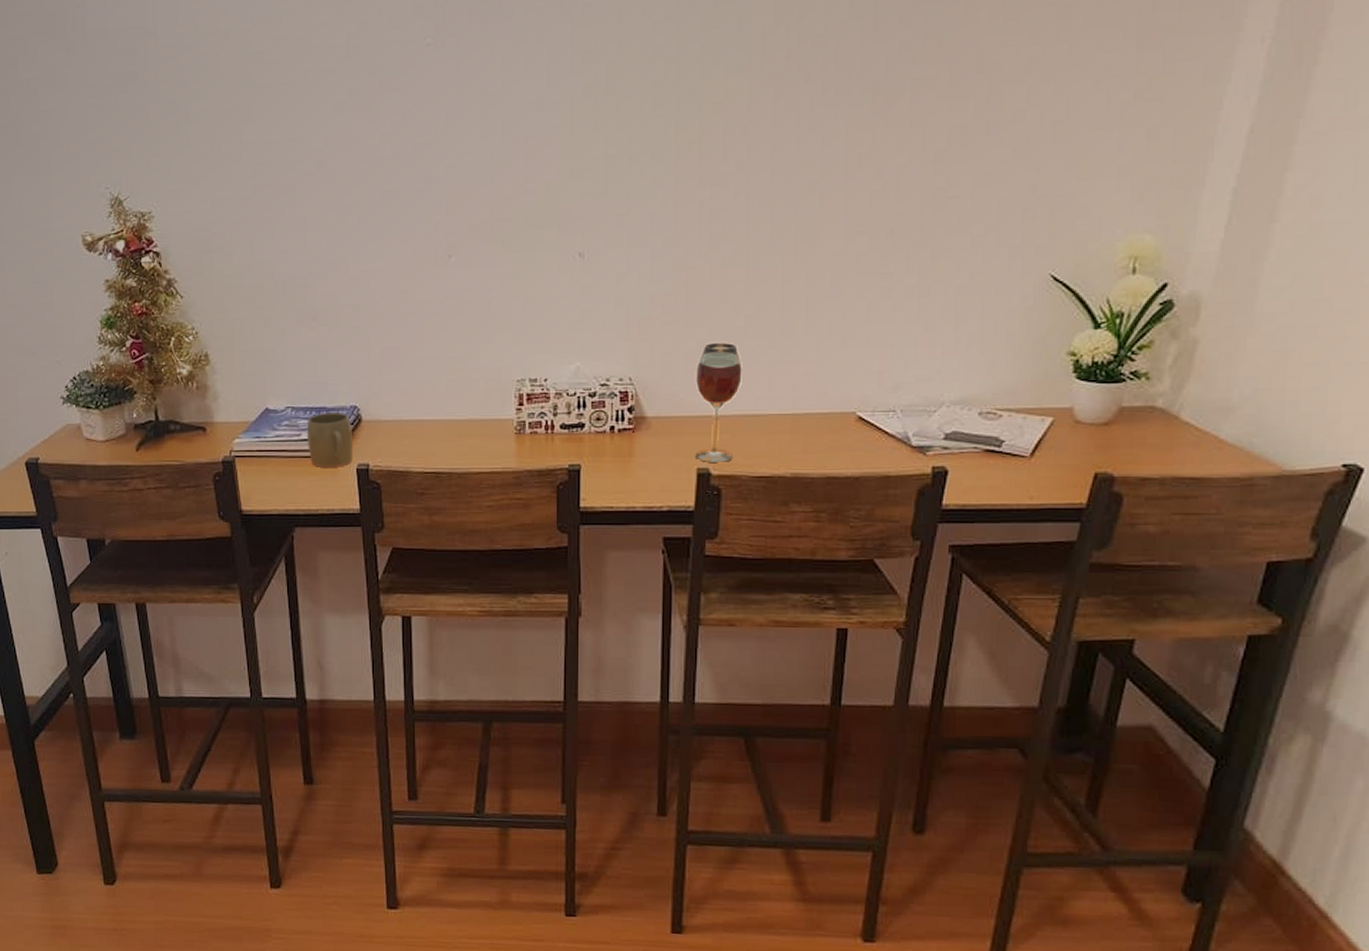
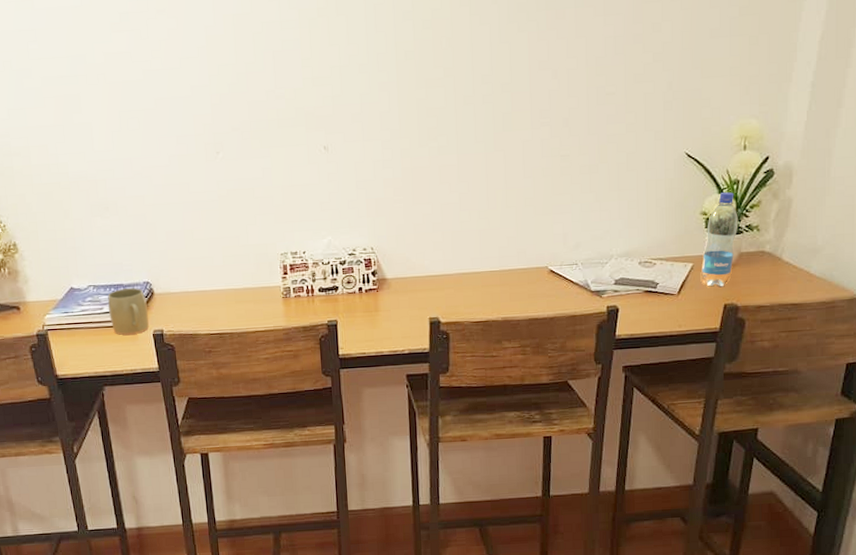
wineglass: present [695,343,742,464] -> none [423,216,460,313]
bottle: none [1064,328,1120,451] -> present [701,192,738,287]

